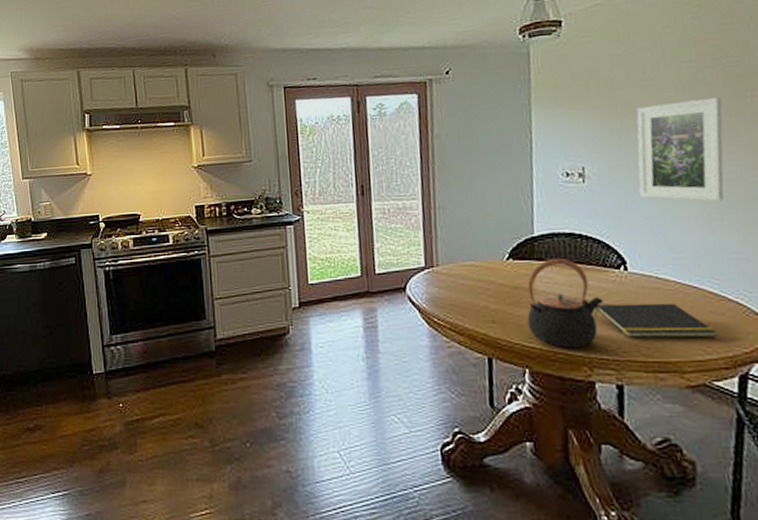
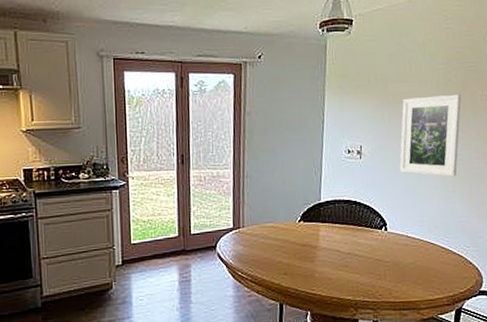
teapot: present [527,259,604,349] -> none [311,221,369,294]
notepad: present [593,302,717,338] -> none [360,256,444,284]

